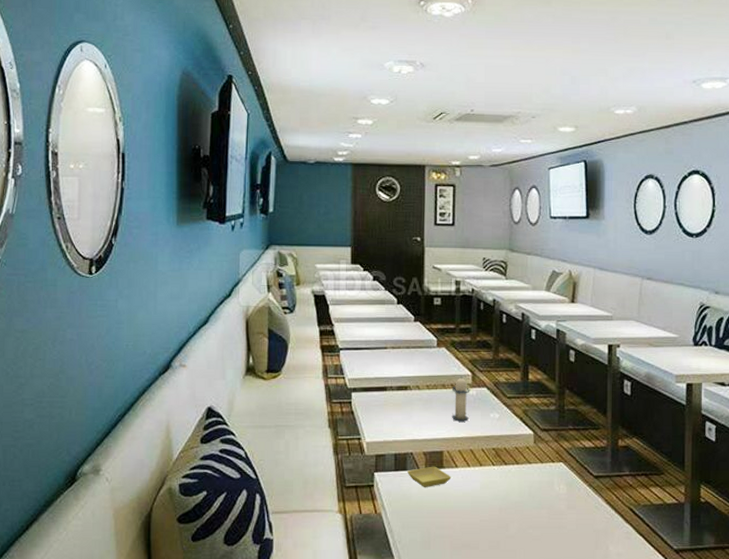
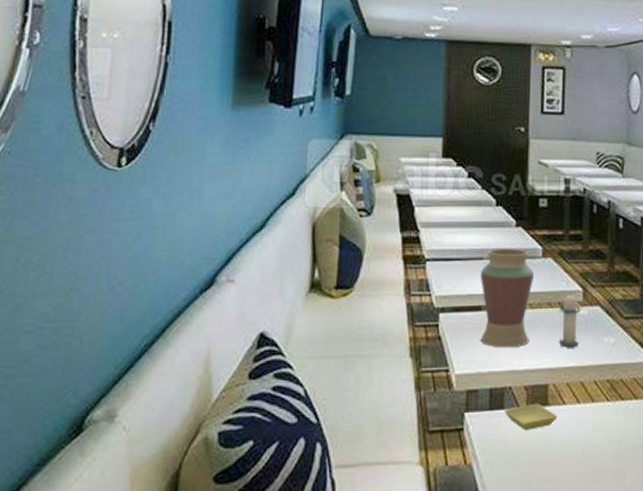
vase: none [385,339,431,421] -> present [480,248,535,348]

